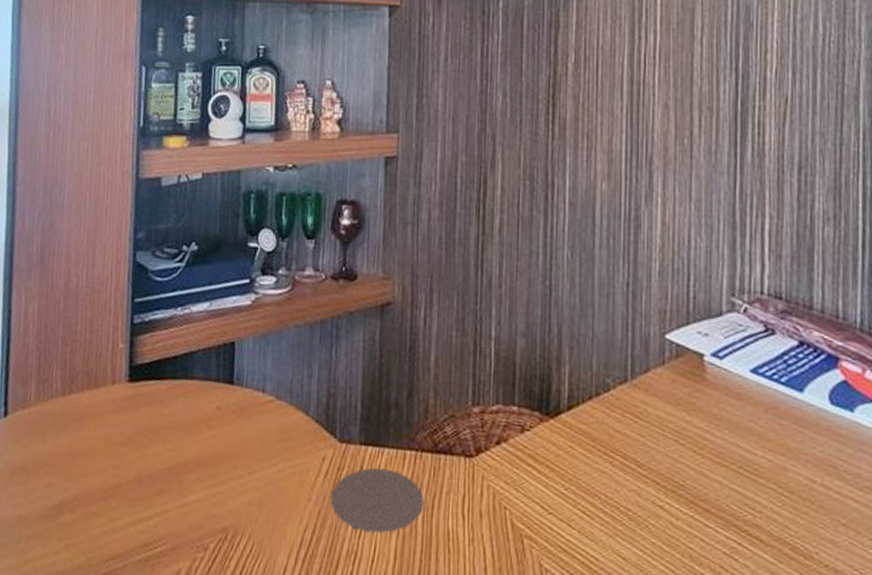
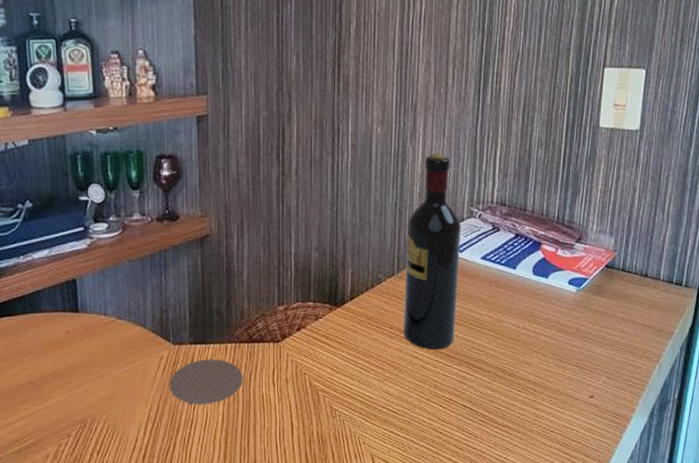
wine bottle: none [642,221,719,500] -> present [403,154,461,350]

